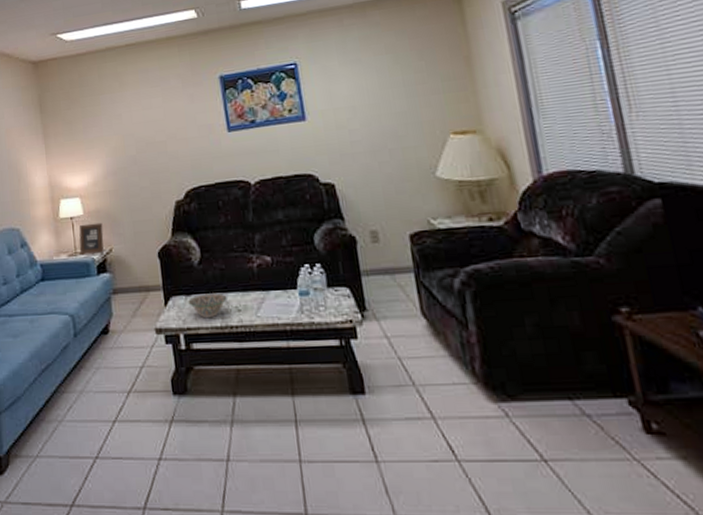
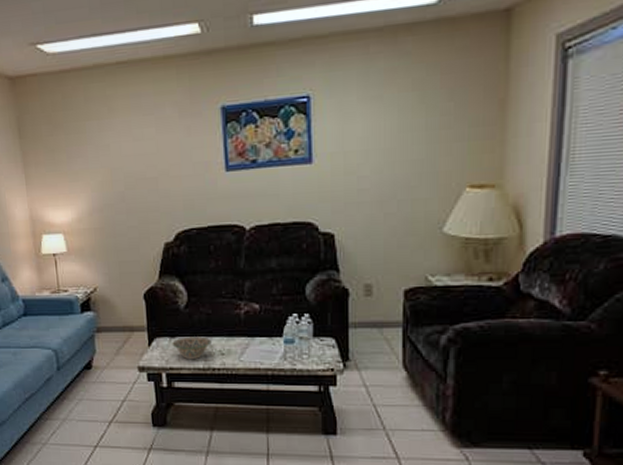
picture frame: present [79,222,104,254] -> none [62,261,88,292]

